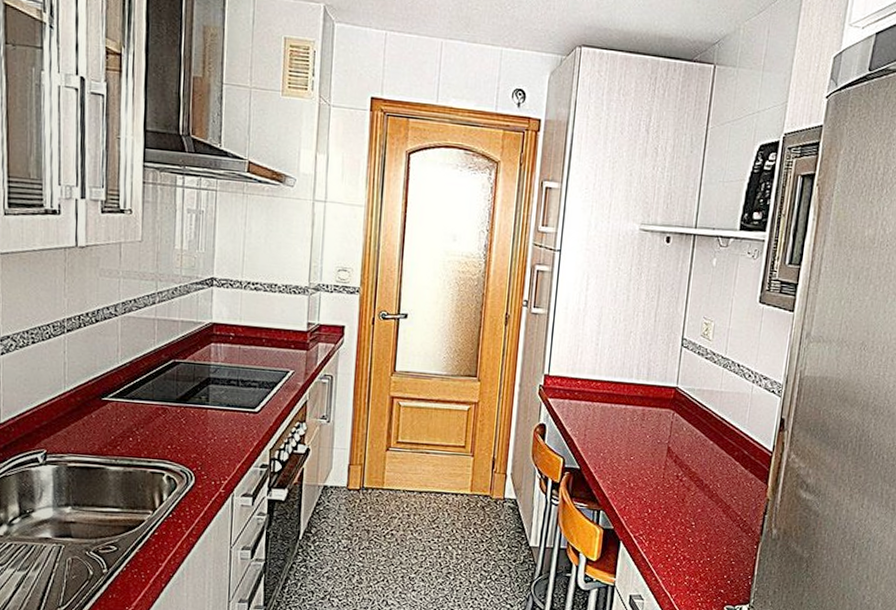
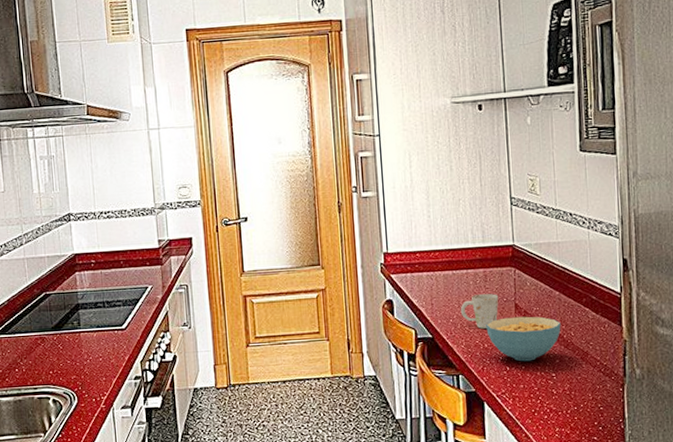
mug: none [612,432,653,468] -> present [460,293,499,329]
cereal bowl: none [635,459,709,507] -> present [486,316,561,362]

